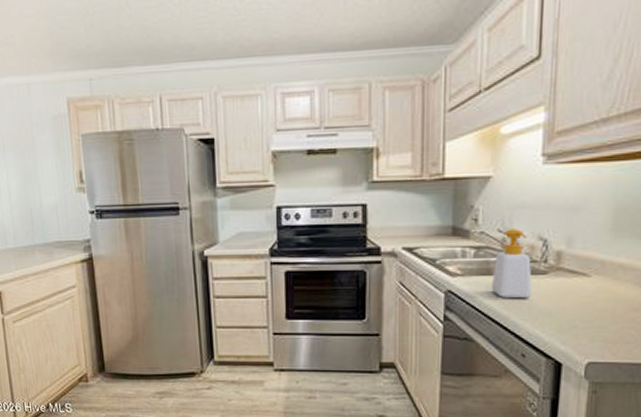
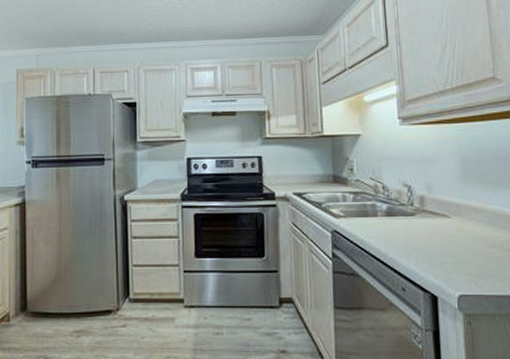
soap bottle: present [491,229,532,299] -> none [369,177,404,238]

